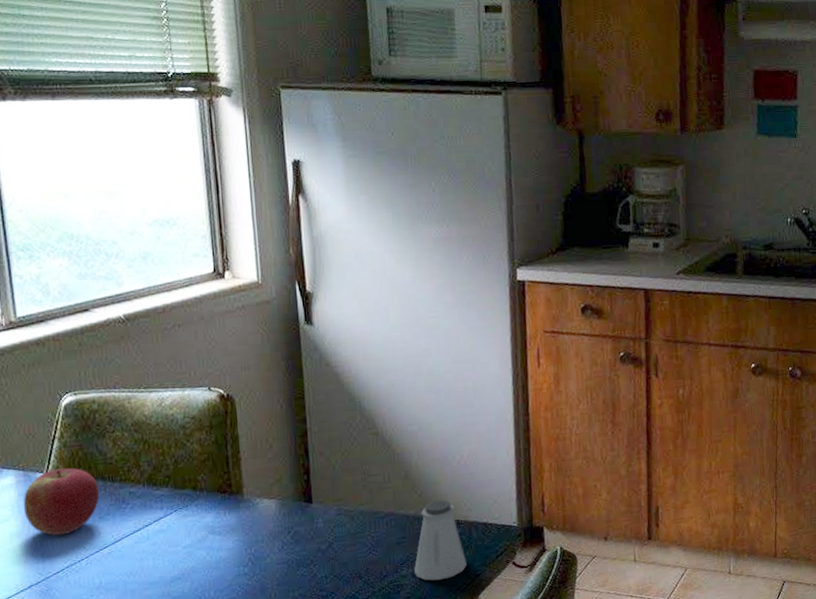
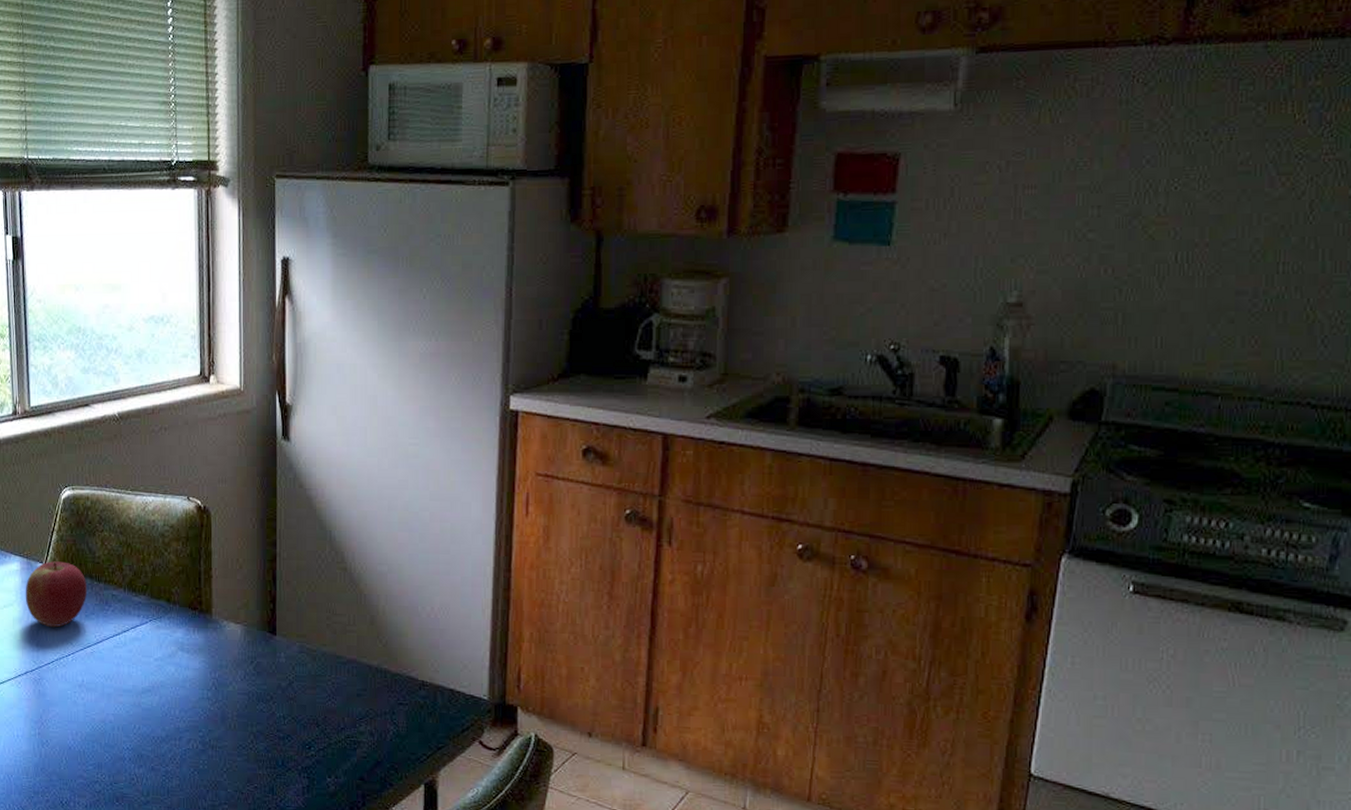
saltshaker: present [414,499,467,581] -> none [373,654,429,746]

